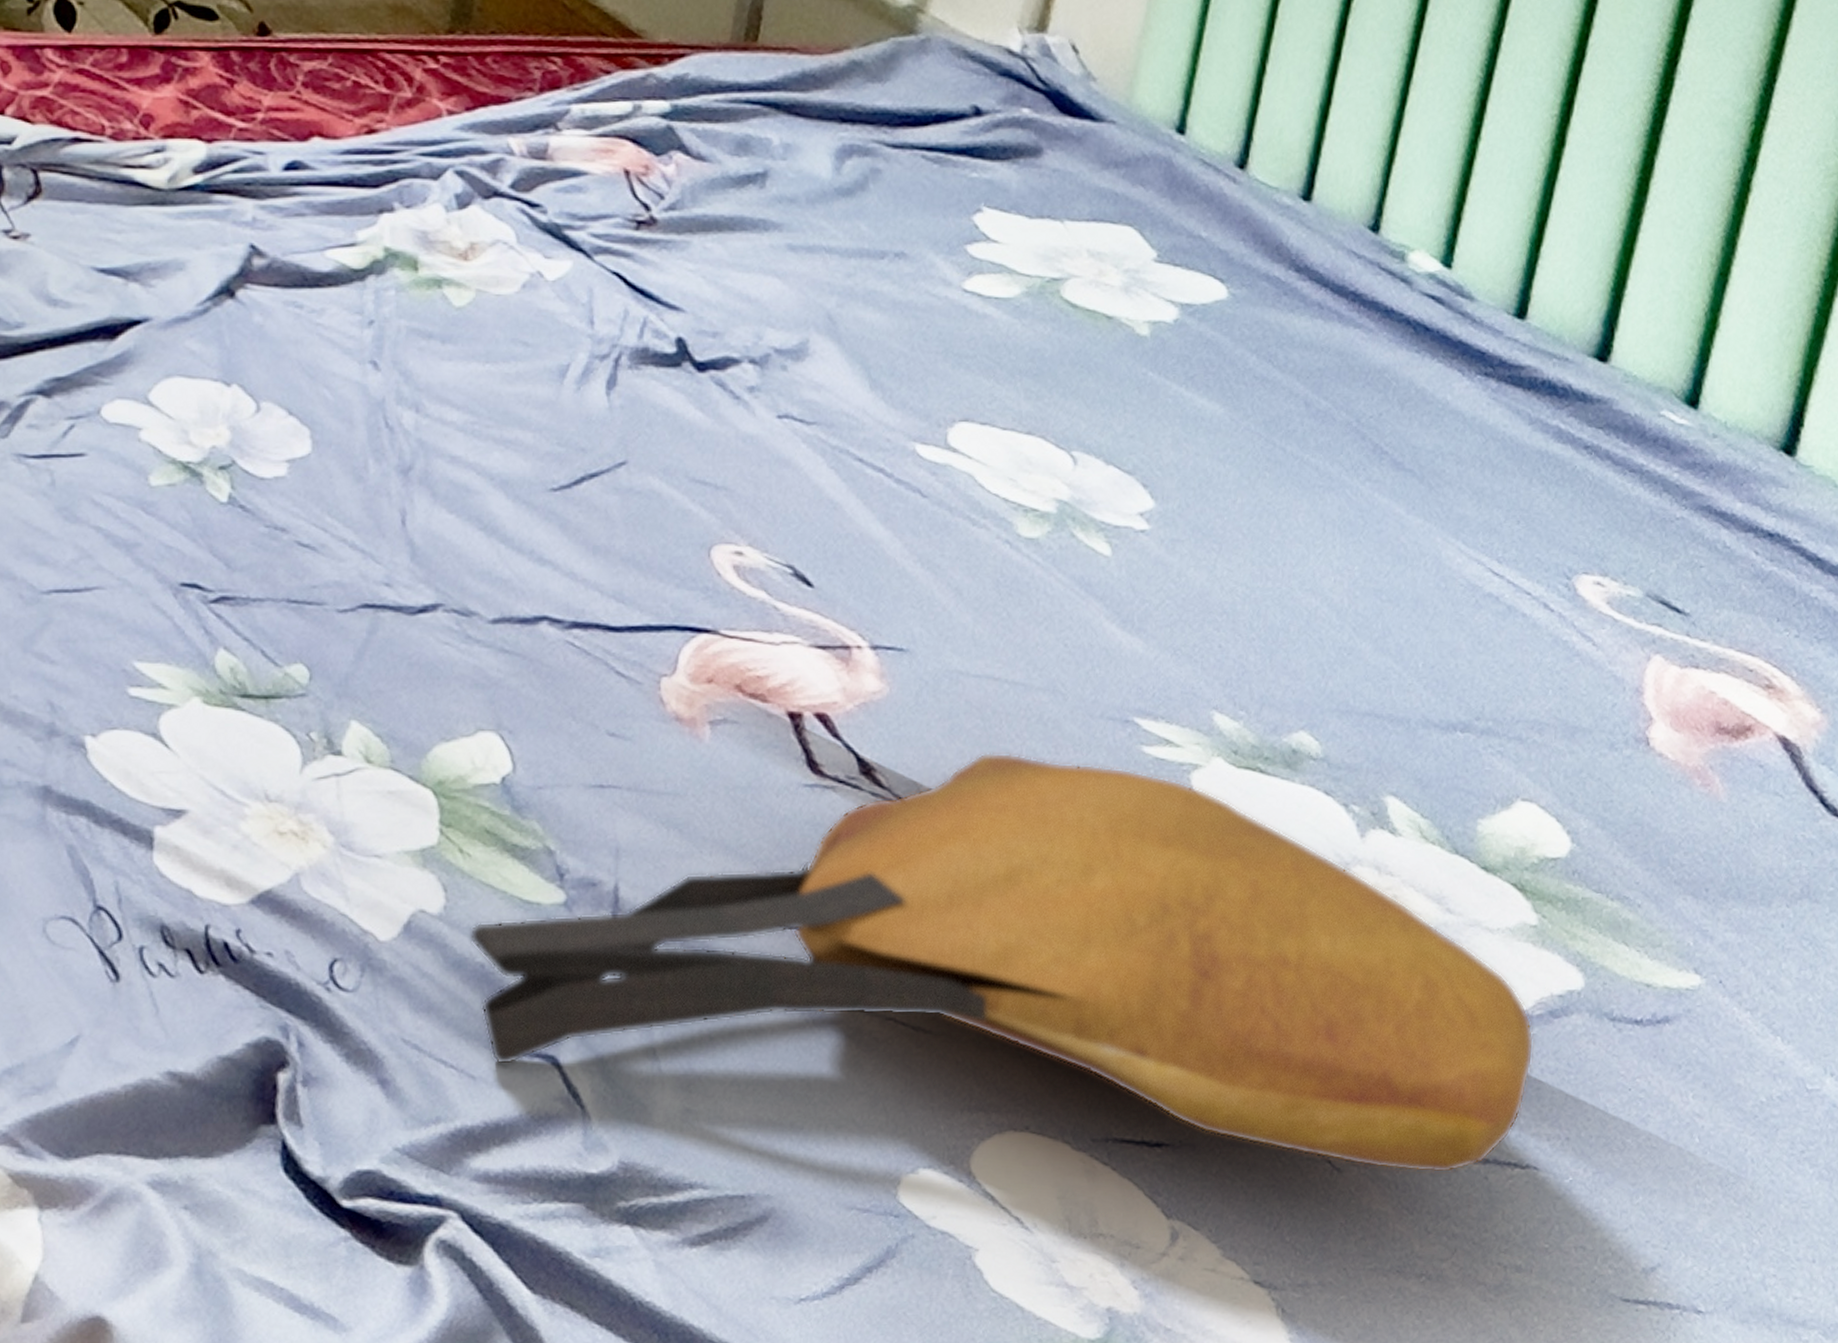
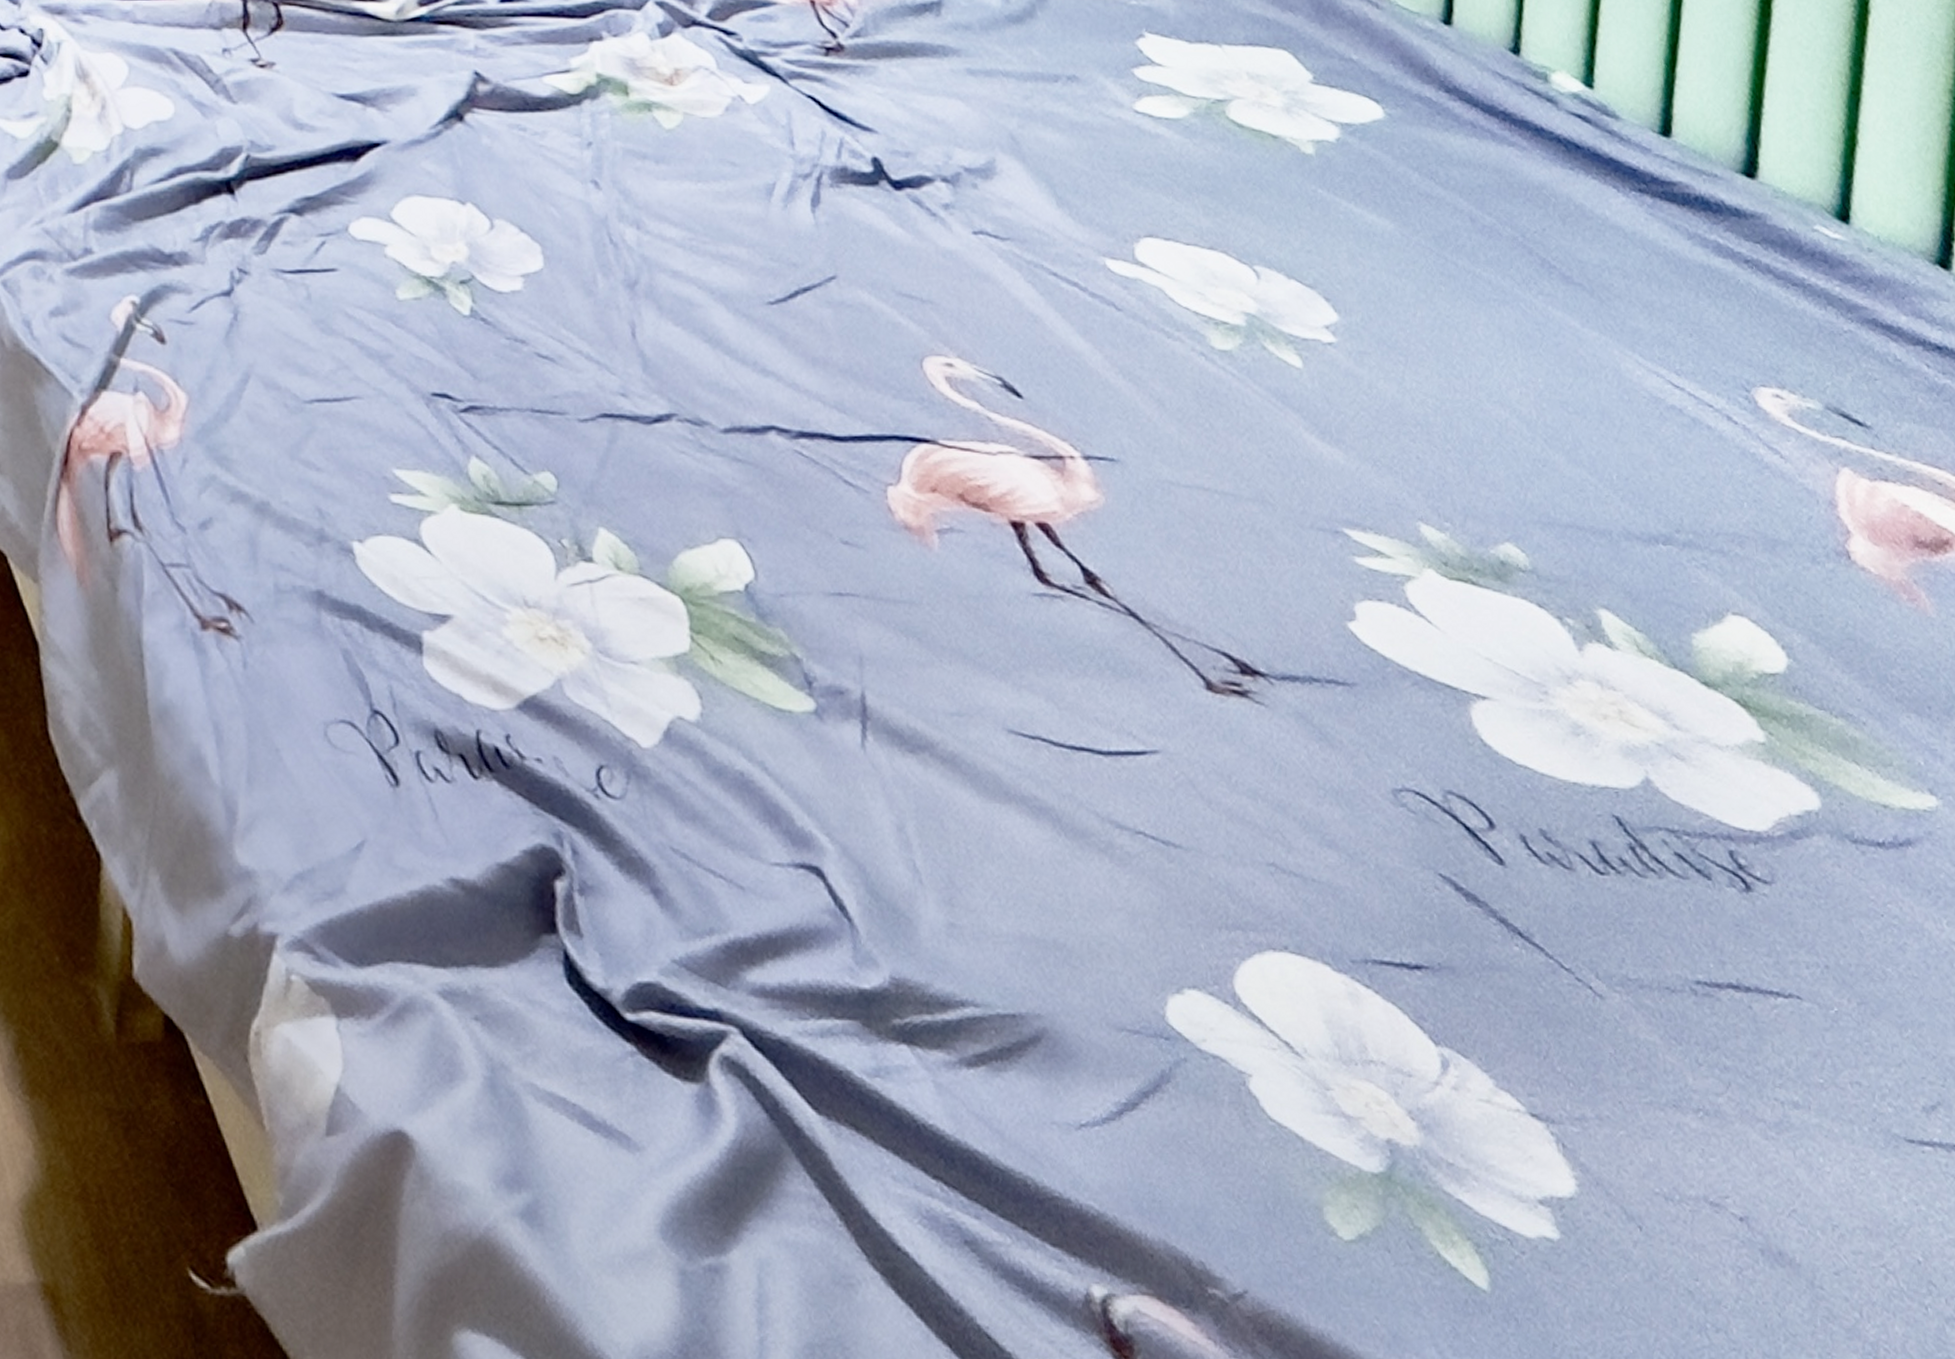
tote bag: present [469,752,1535,1174] -> none [727,563,1781,1002]

